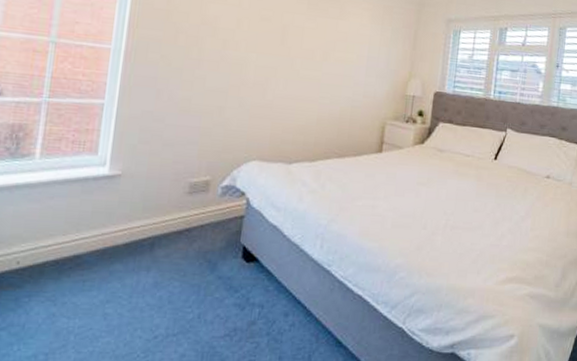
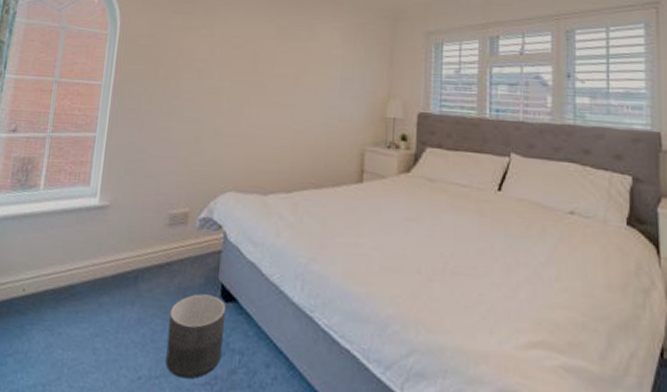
planter: none [184,256,247,333] -> present [165,294,226,379]

